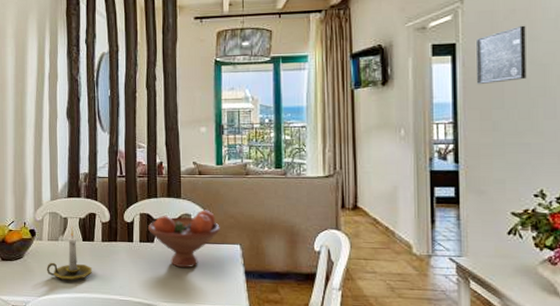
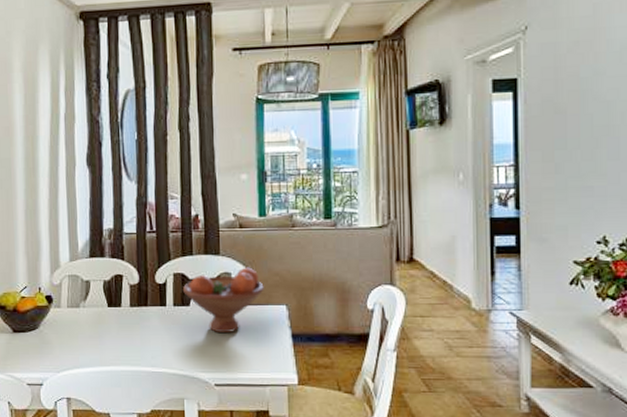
candle holder: present [46,226,92,280] -> none [66,290,119,352]
wall art: present [475,25,527,84] -> none [538,58,590,123]

